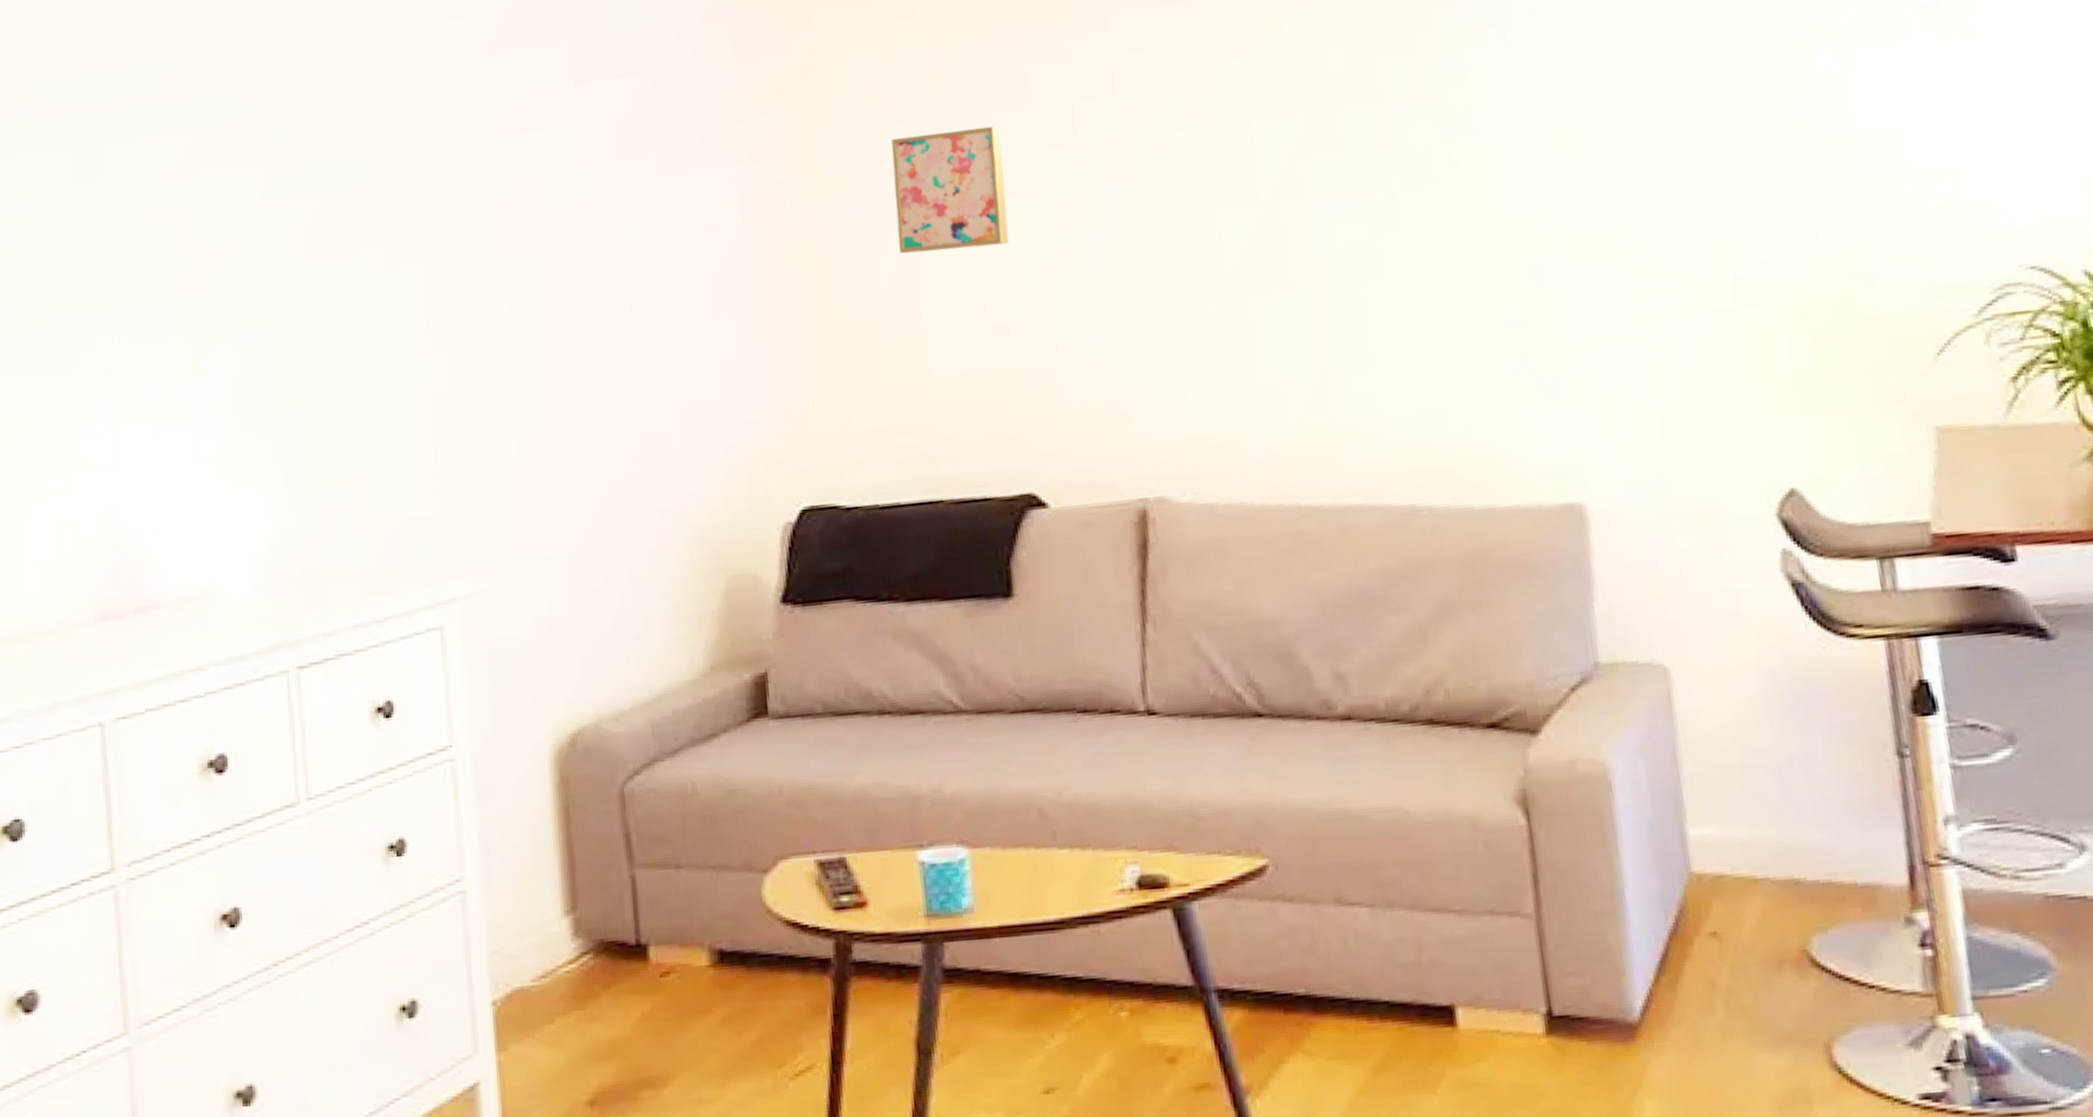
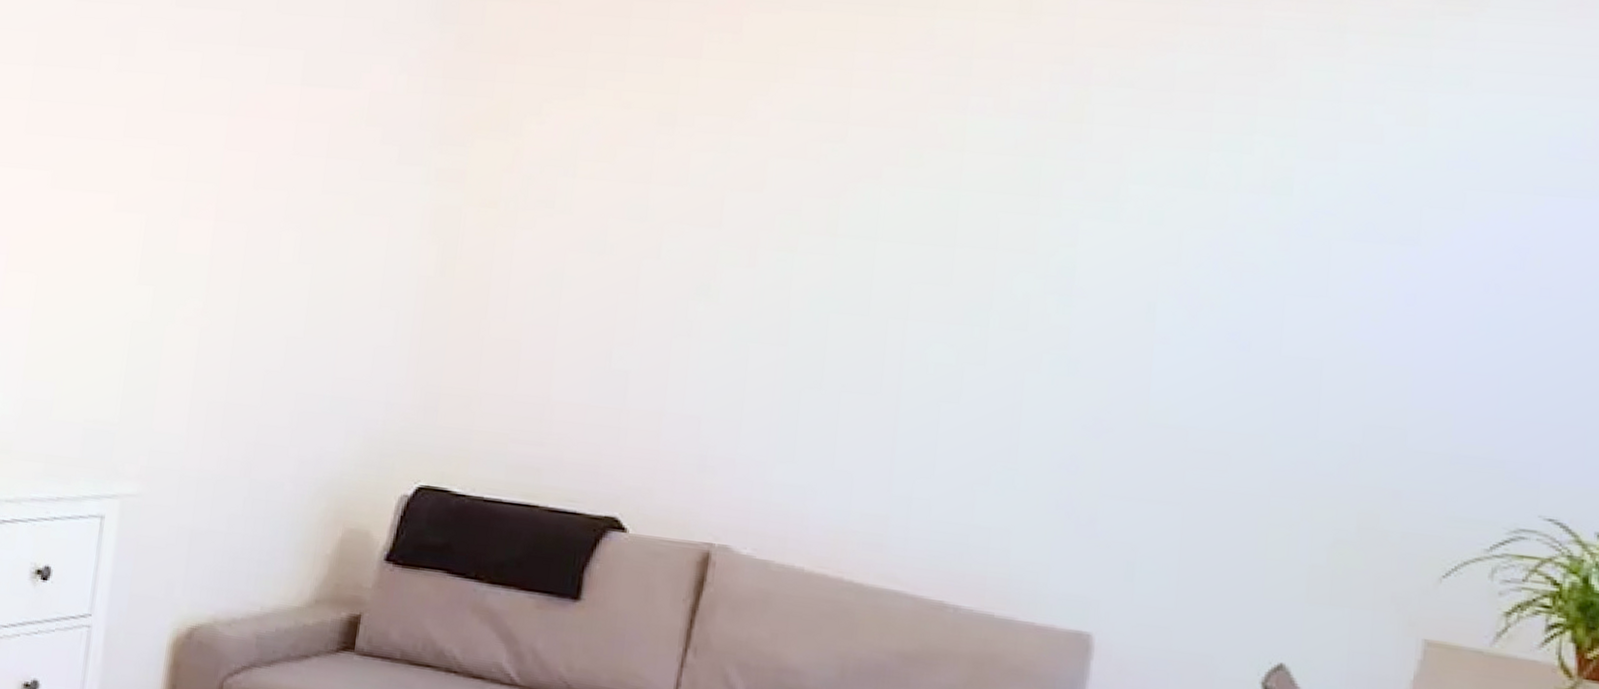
wall art: present [891,125,1009,254] -> none [548,189,657,302]

